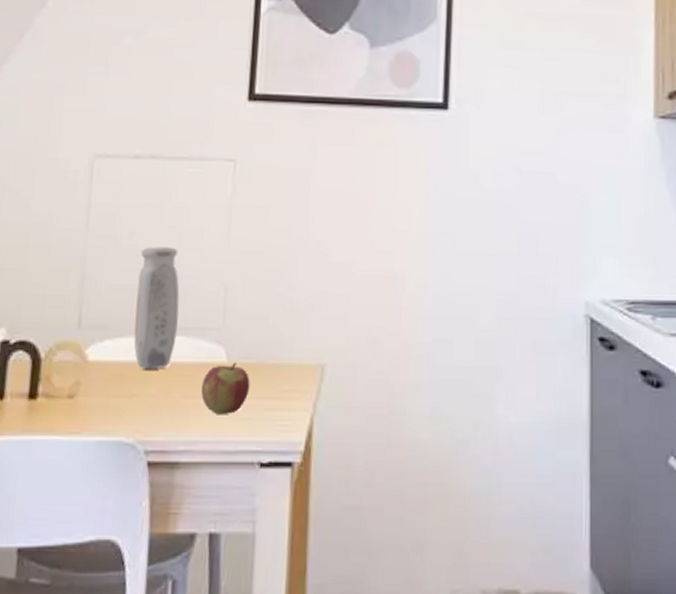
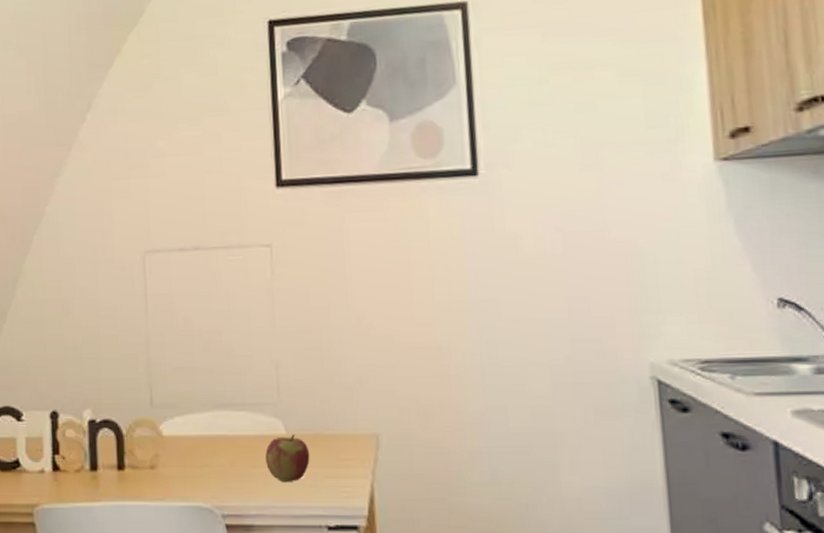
vase: present [133,247,180,370] -> none [196,330,237,442]

